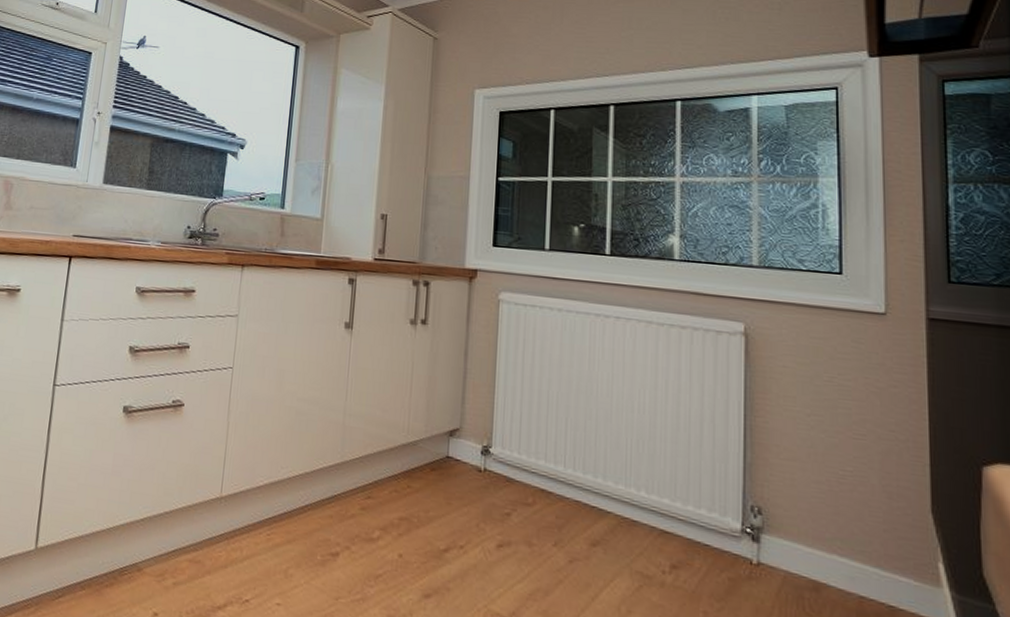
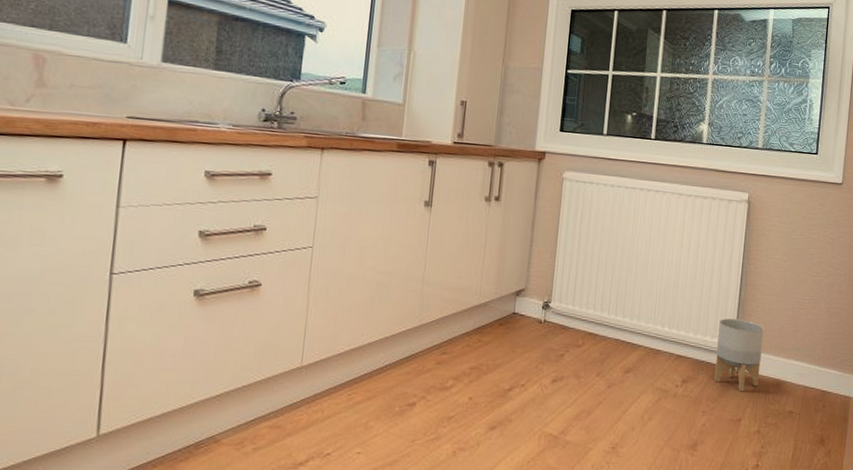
planter: none [717,486,785,592] -> present [714,318,764,392]

